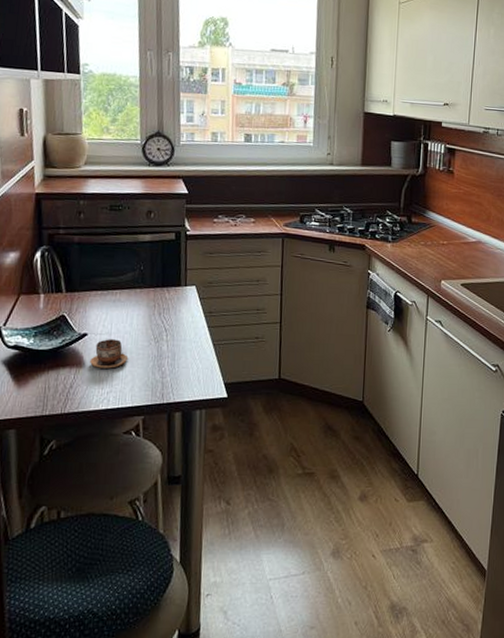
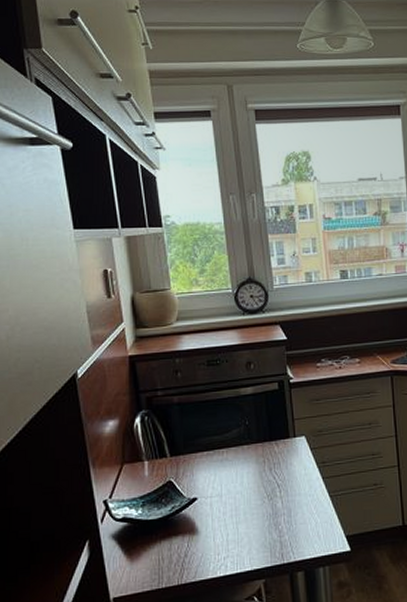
cup: present [90,339,129,369] -> none [203,501,243,533]

